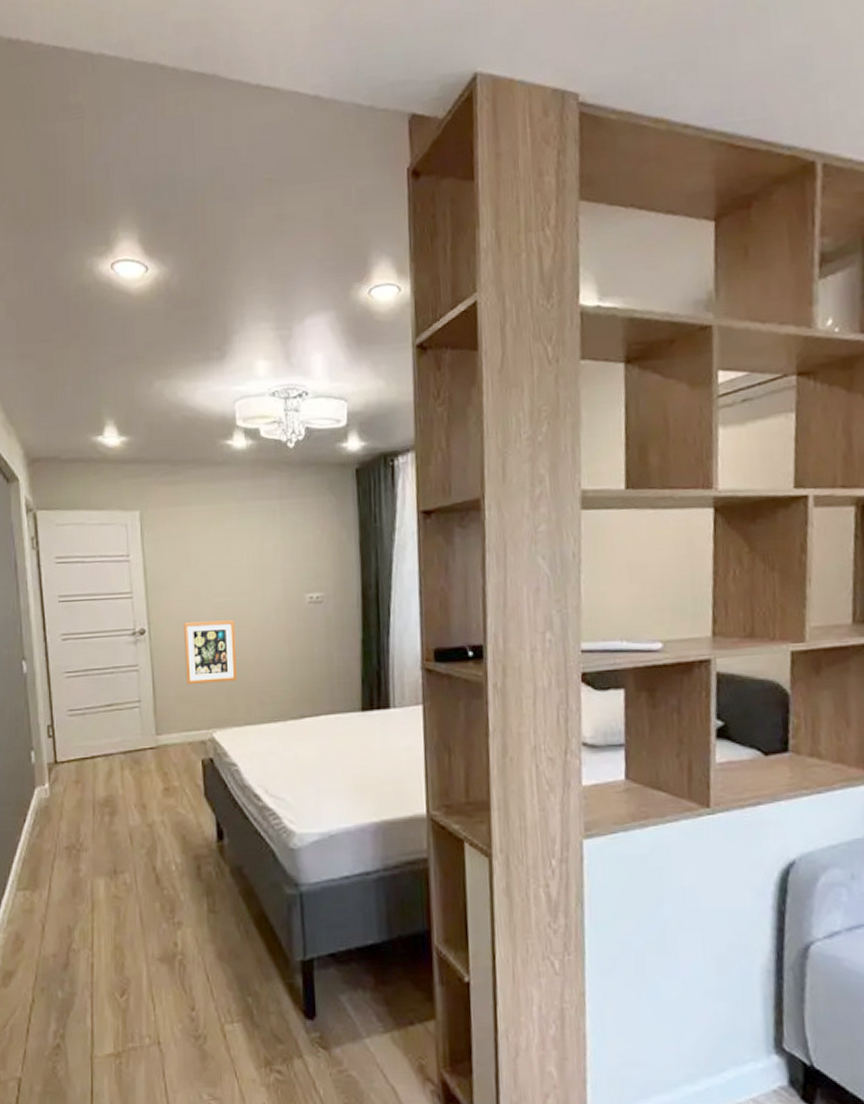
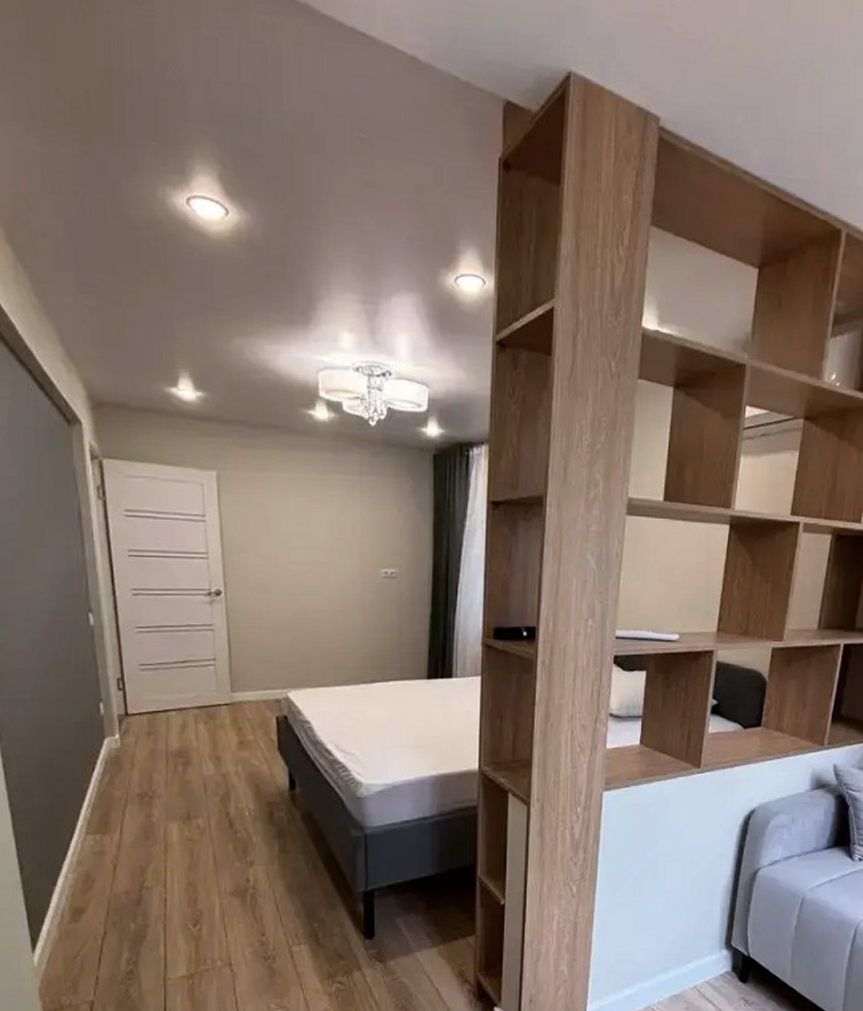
wall art: present [184,620,238,685] -> none [261,587,314,647]

